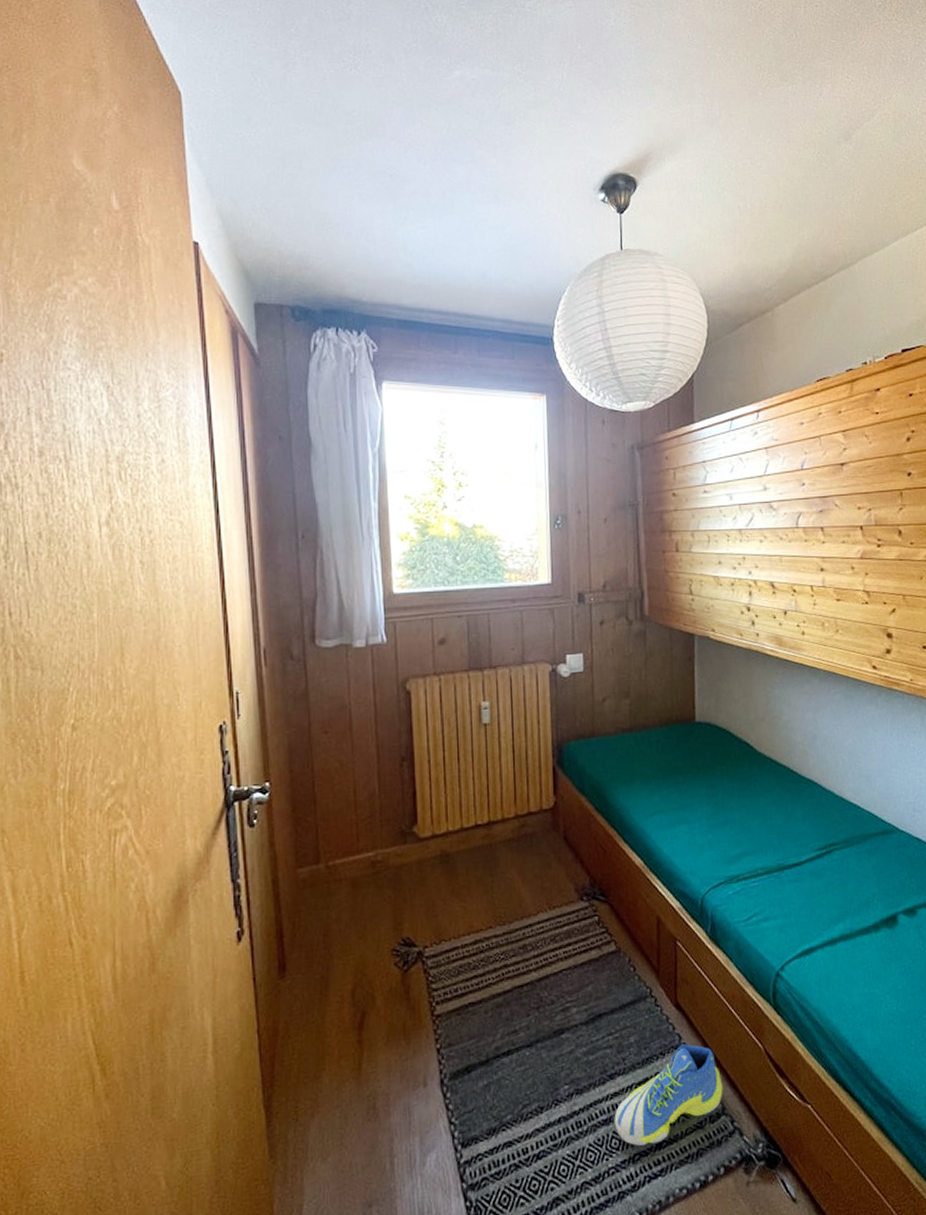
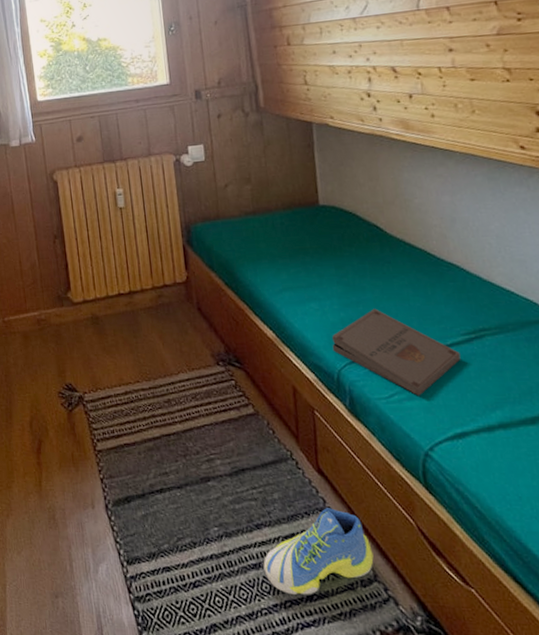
pizza box: none [698,828,813,916] -> present [332,308,461,396]

